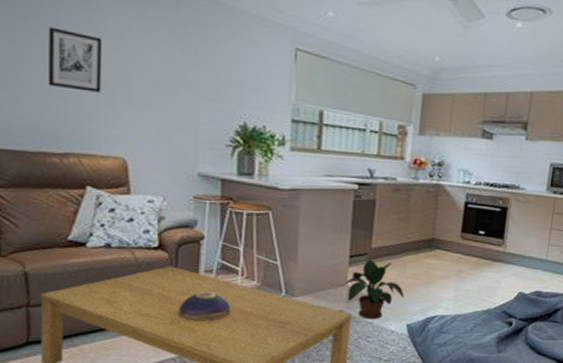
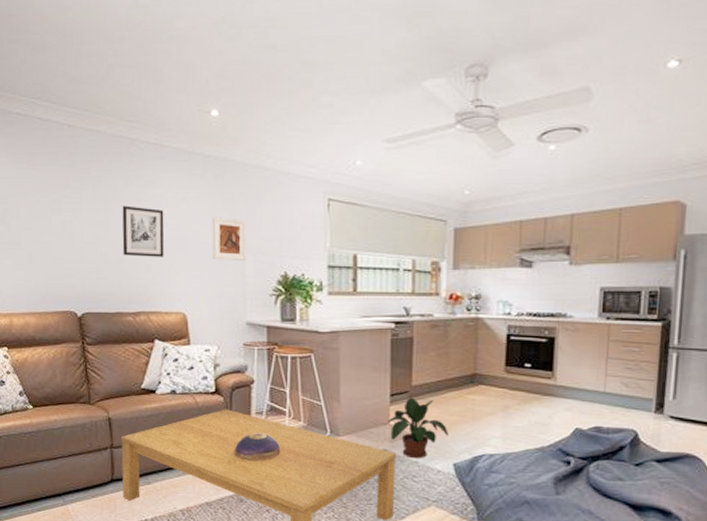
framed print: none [161,53,202,105] -> present [212,216,247,260]

